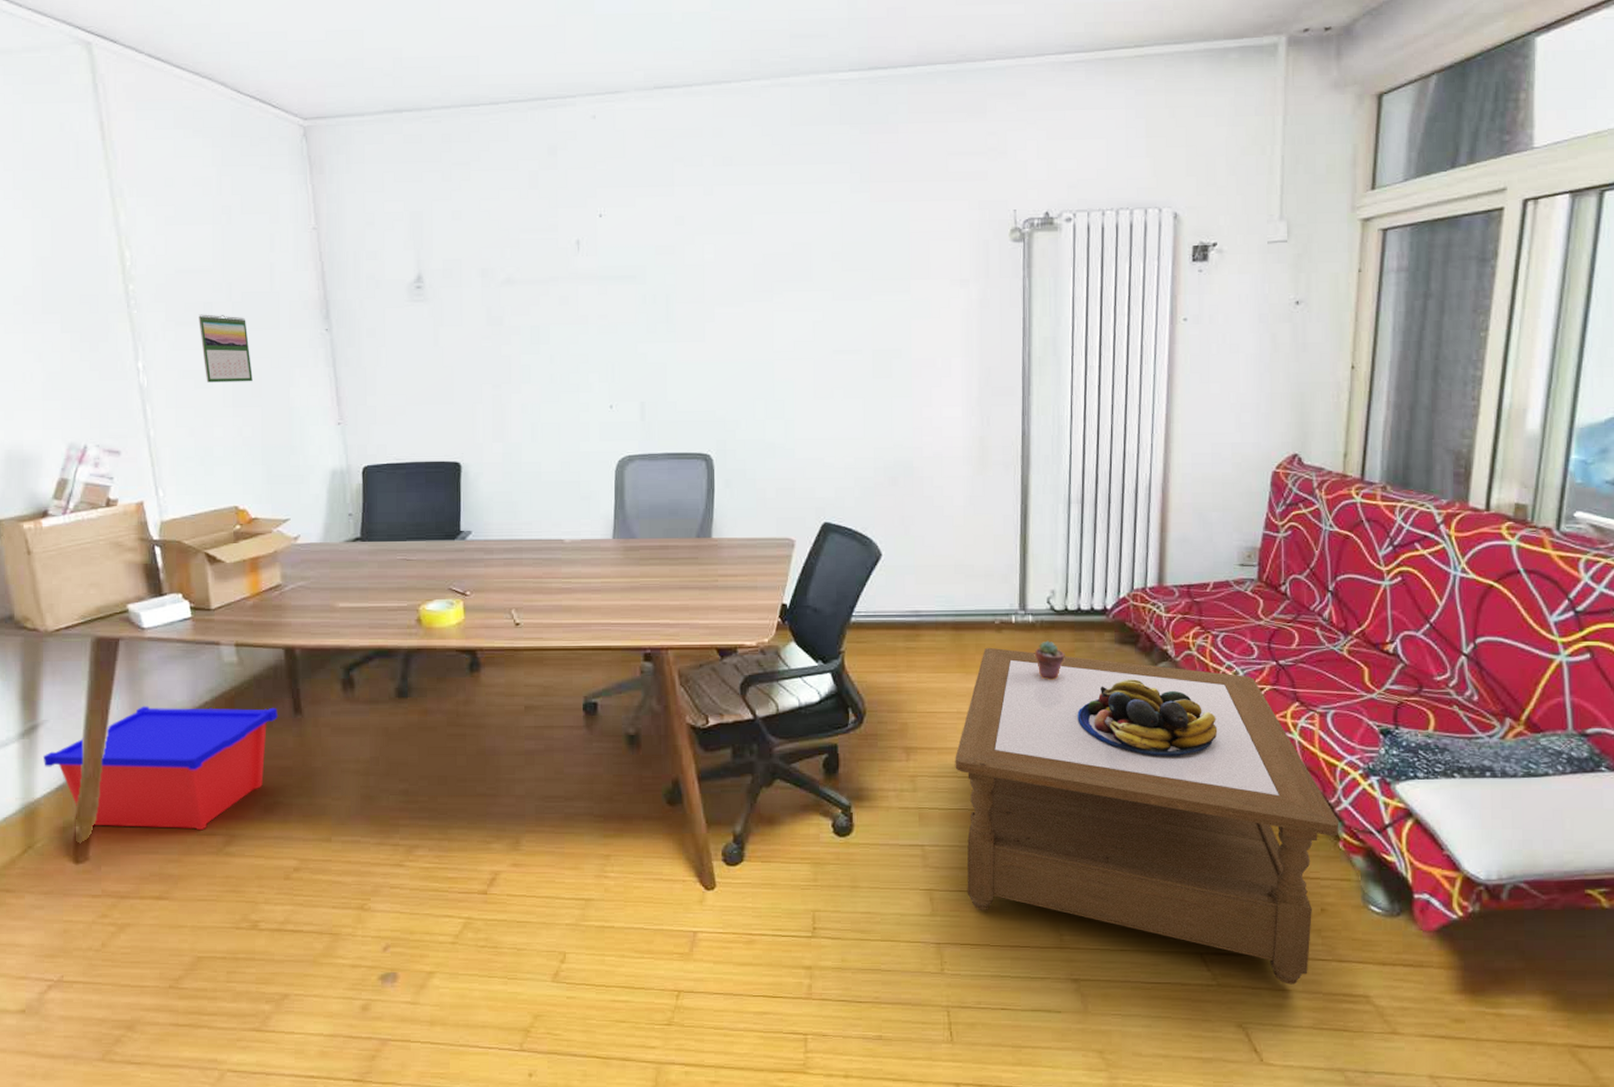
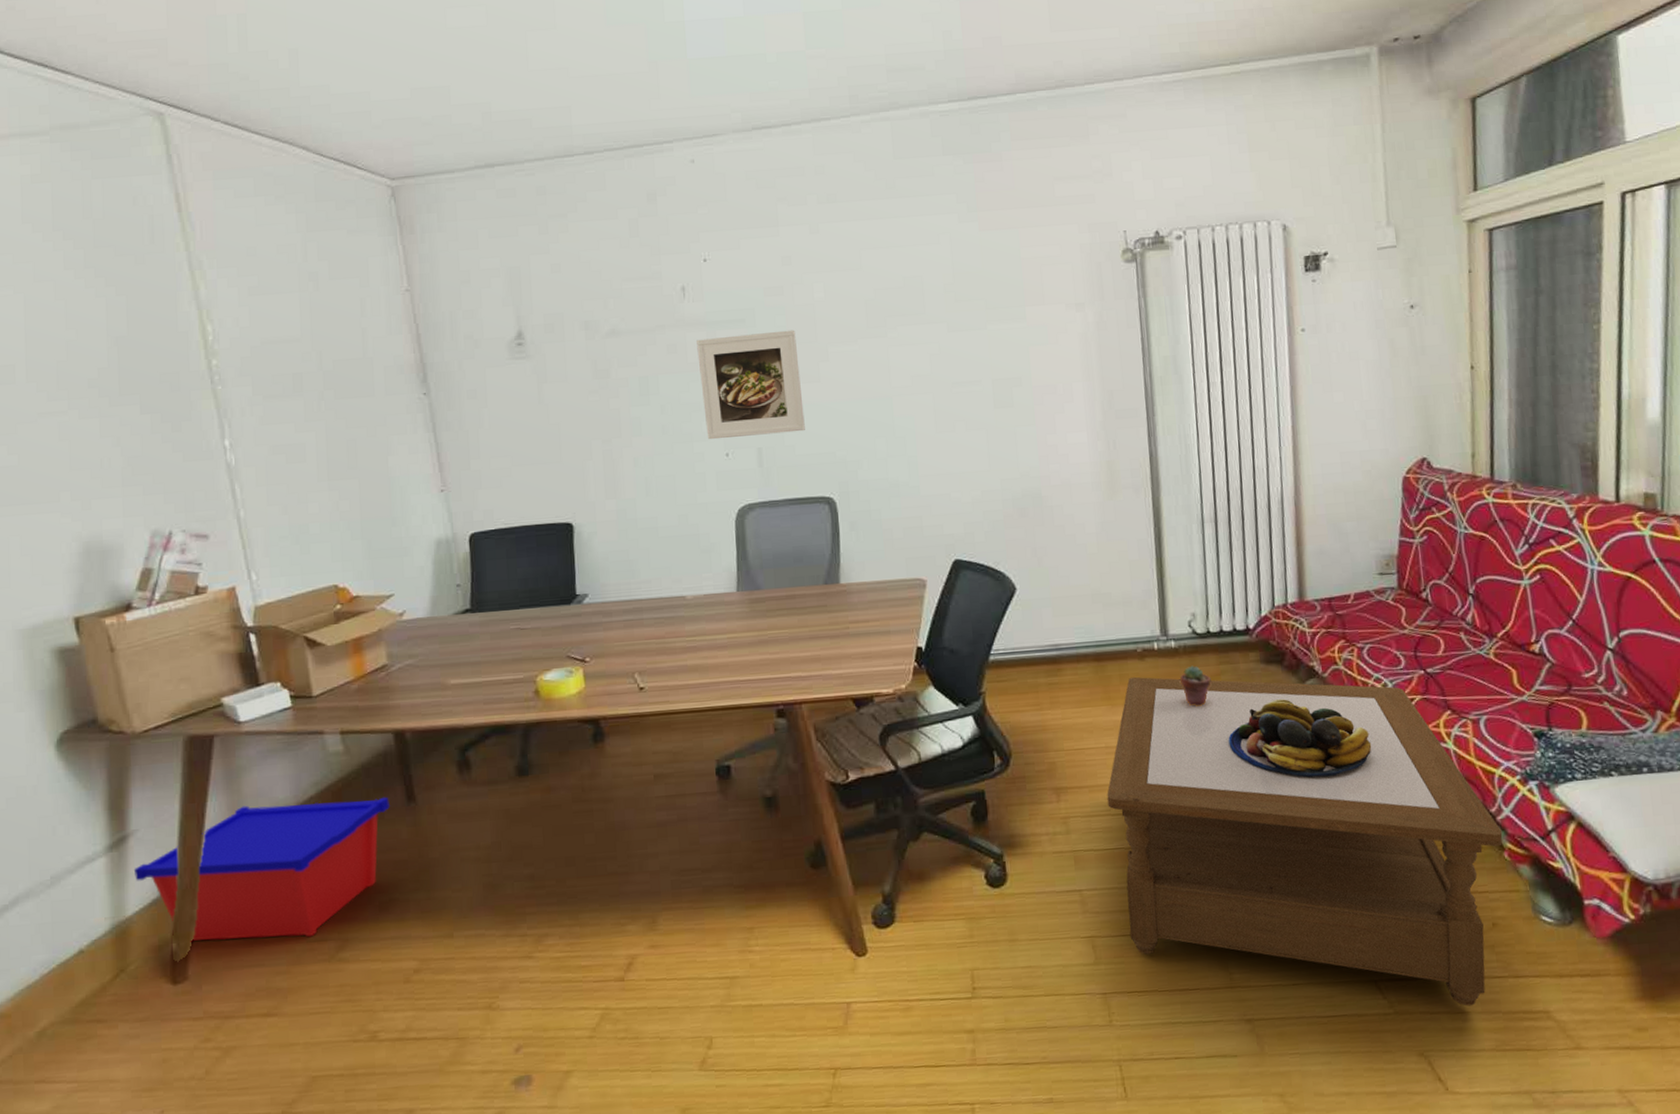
calendar: present [198,314,253,383] -> none [288,385,348,457]
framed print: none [588,289,688,391] -> present [696,330,805,440]

